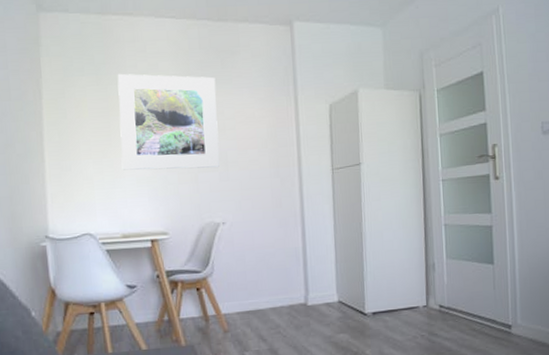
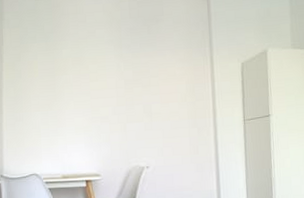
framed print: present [117,73,219,170] -> none [62,40,145,121]

